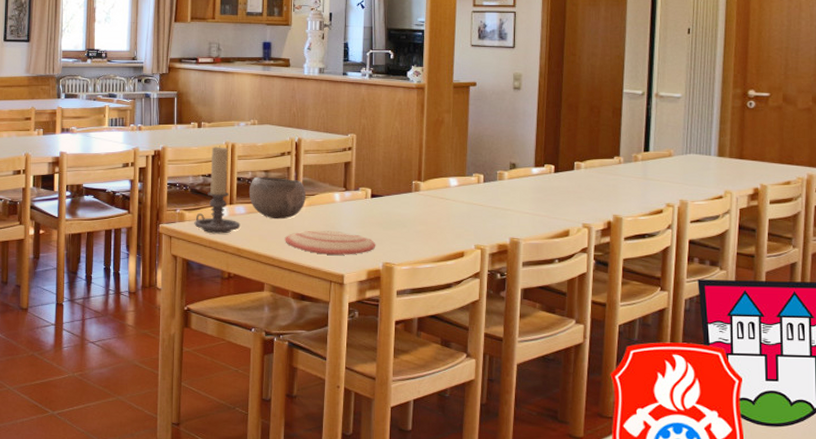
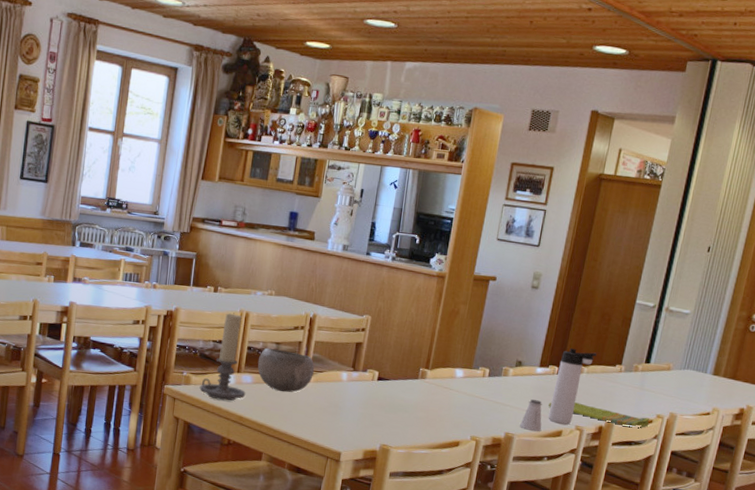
plate: present [285,230,376,255] -> none [287,406,376,434]
saltshaker: none [524,201,548,233] -> present [520,399,542,431]
dish towel: none [551,200,660,220] -> present [548,402,650,429]
thermos bottle: none [552,144,592,223] -> present [548,347,597,425]

